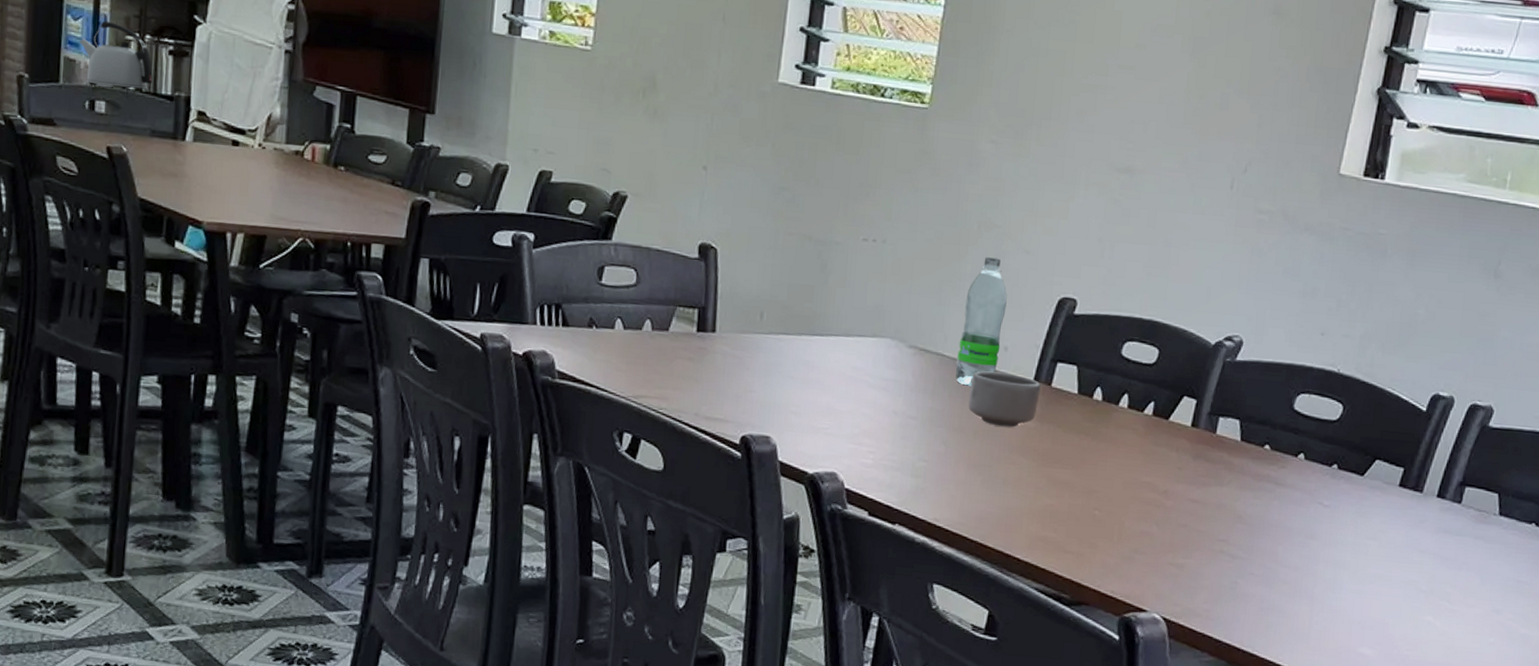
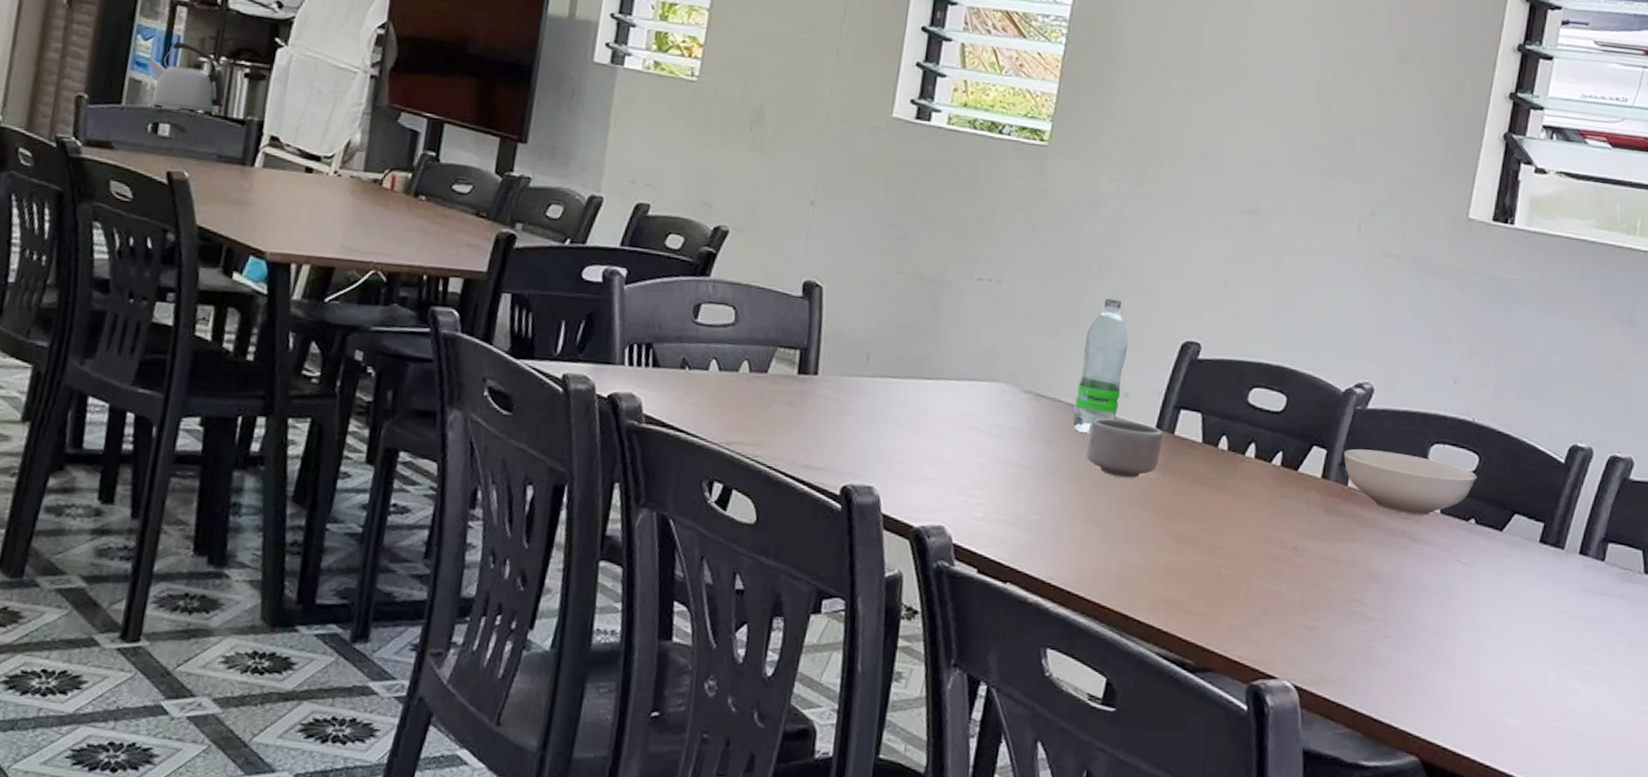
bowl: none [1212,399,1341,461] -> present [1343,449,1477,516]

